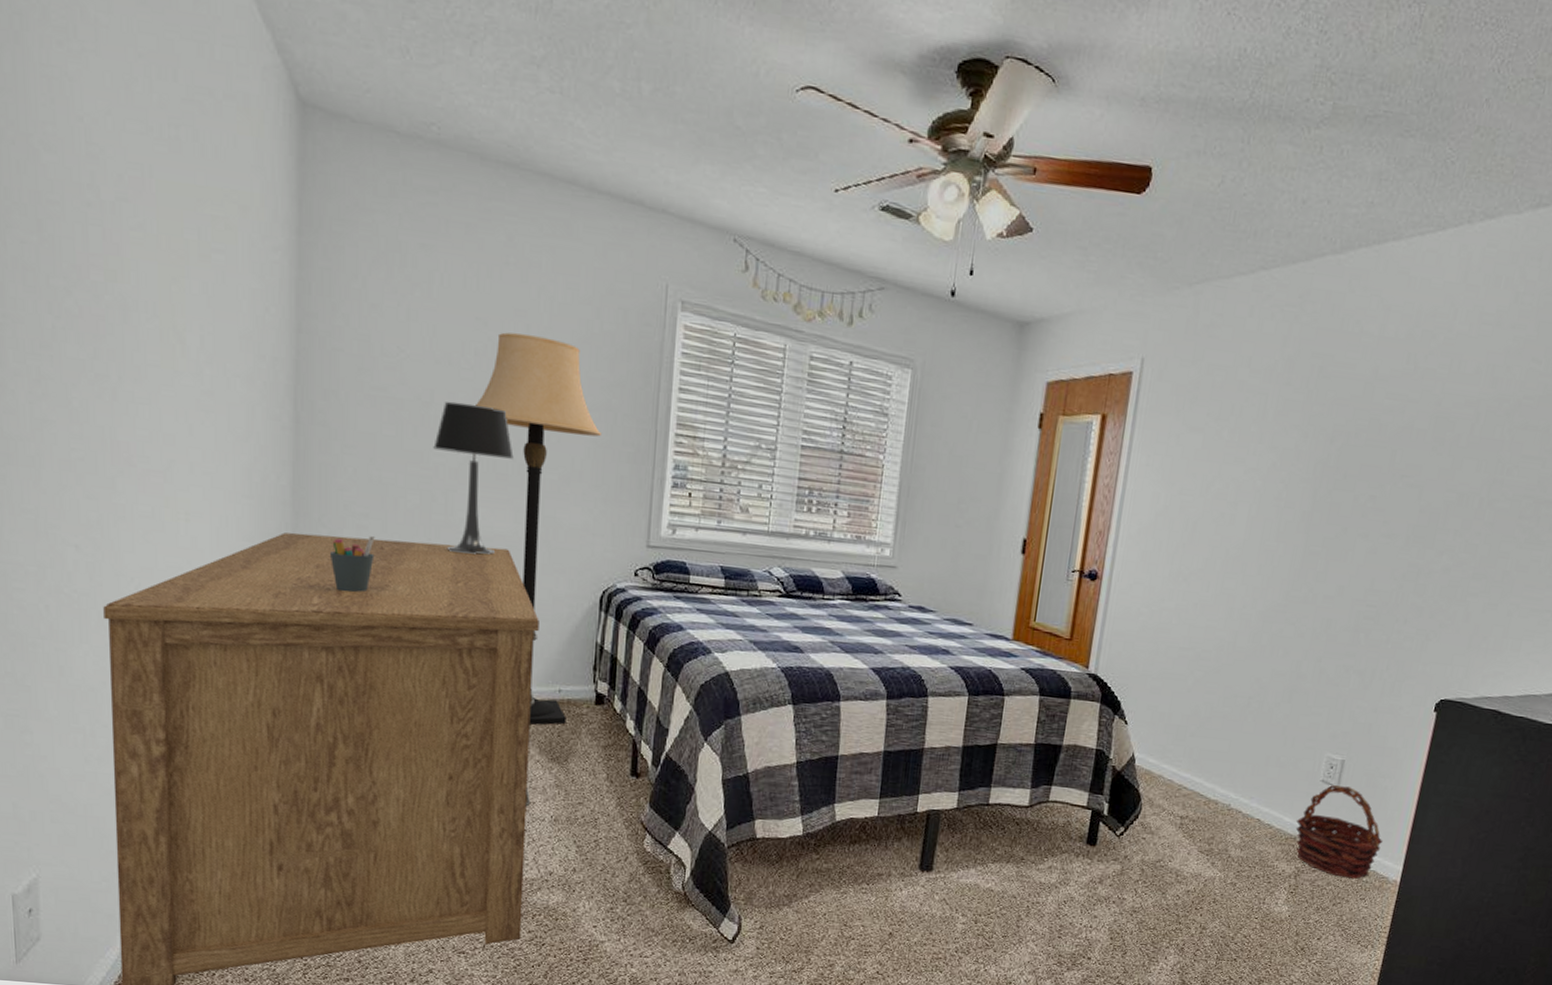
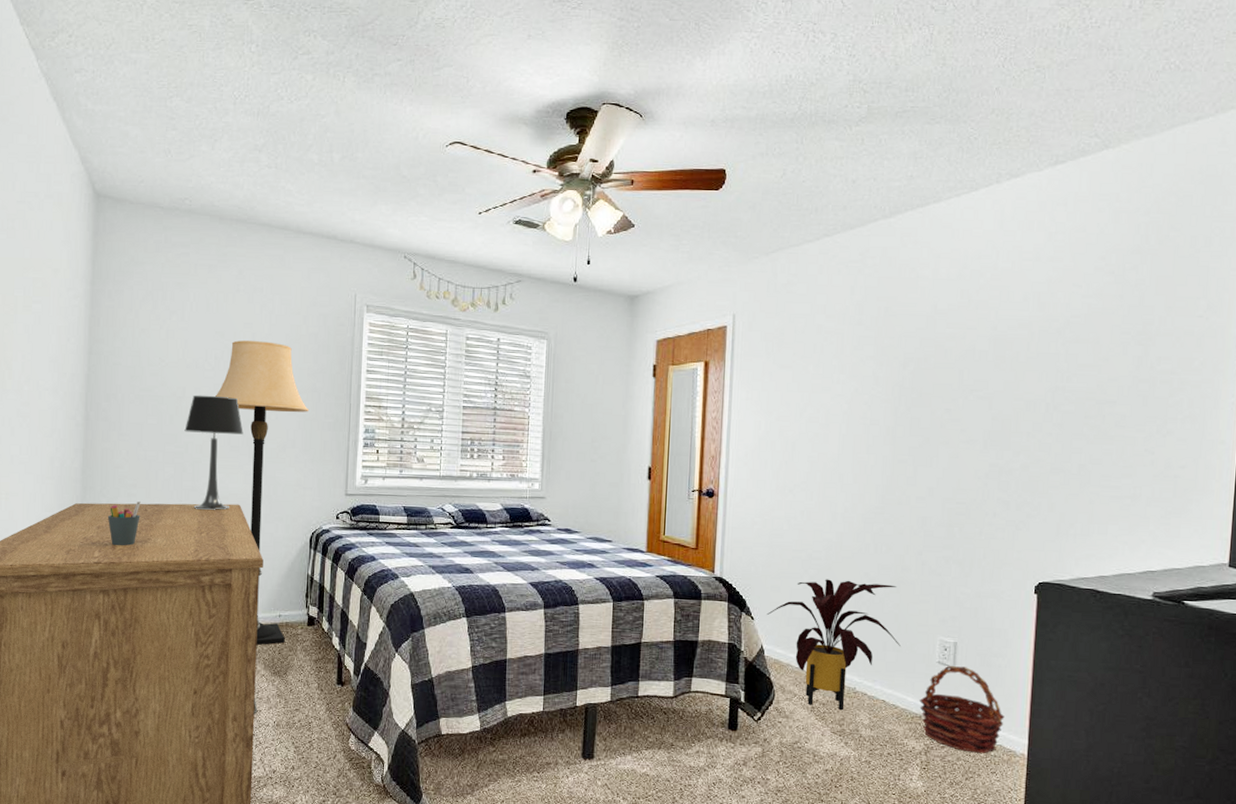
house plant: none [1142,683,1289,829] -> present [766,579,900,711]

